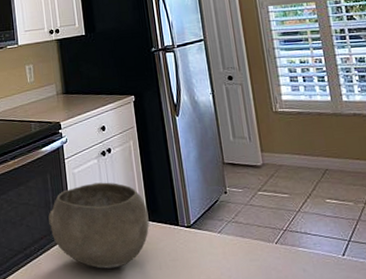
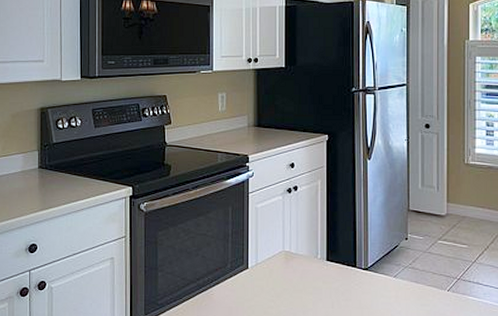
bowl: present [48,182,150,269] -> none [226,219,327,304]

